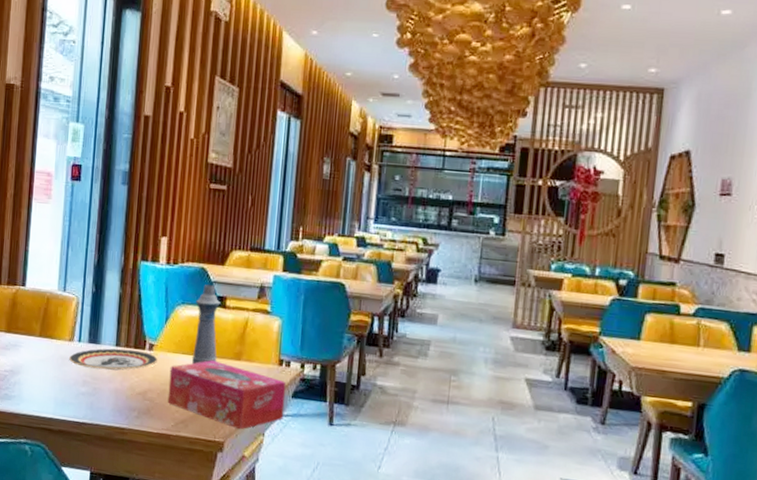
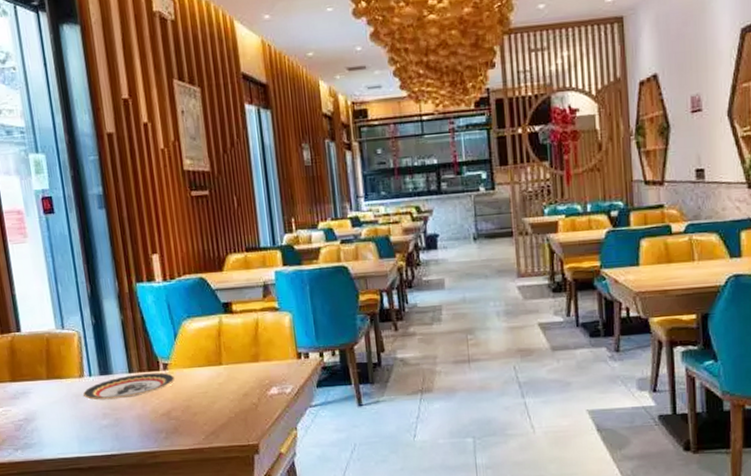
tissue box: present [167,360,287,430] -> none [189,366,313,429]
bottle: present [191,284,221,365] -> none [201,293,235,375]

